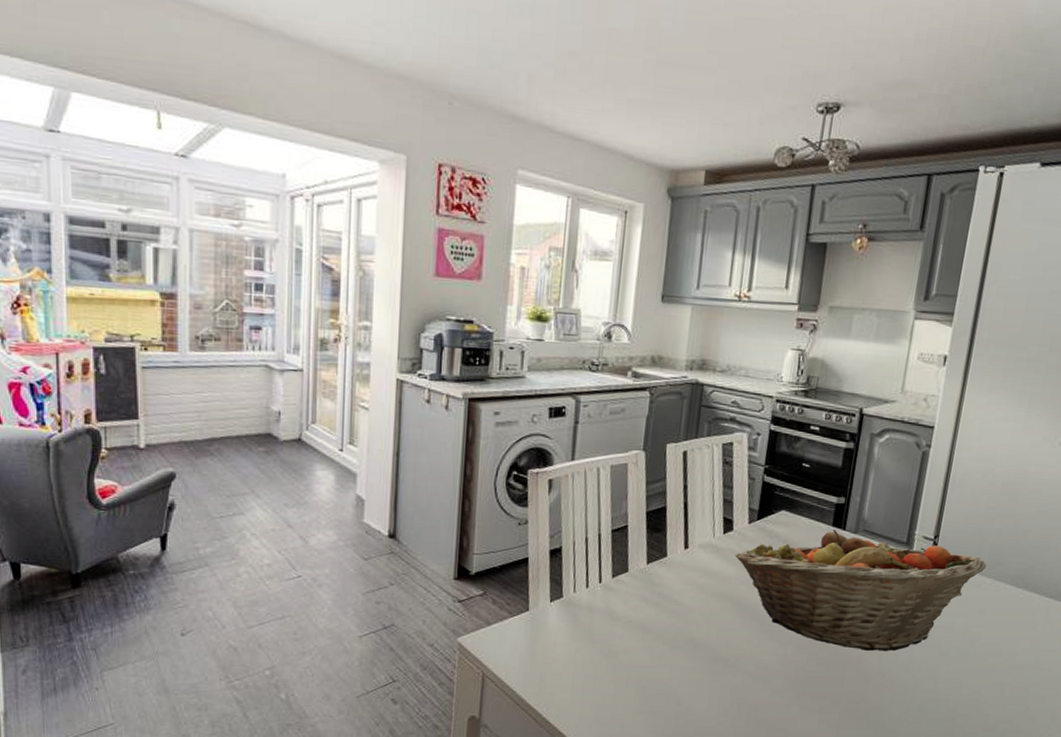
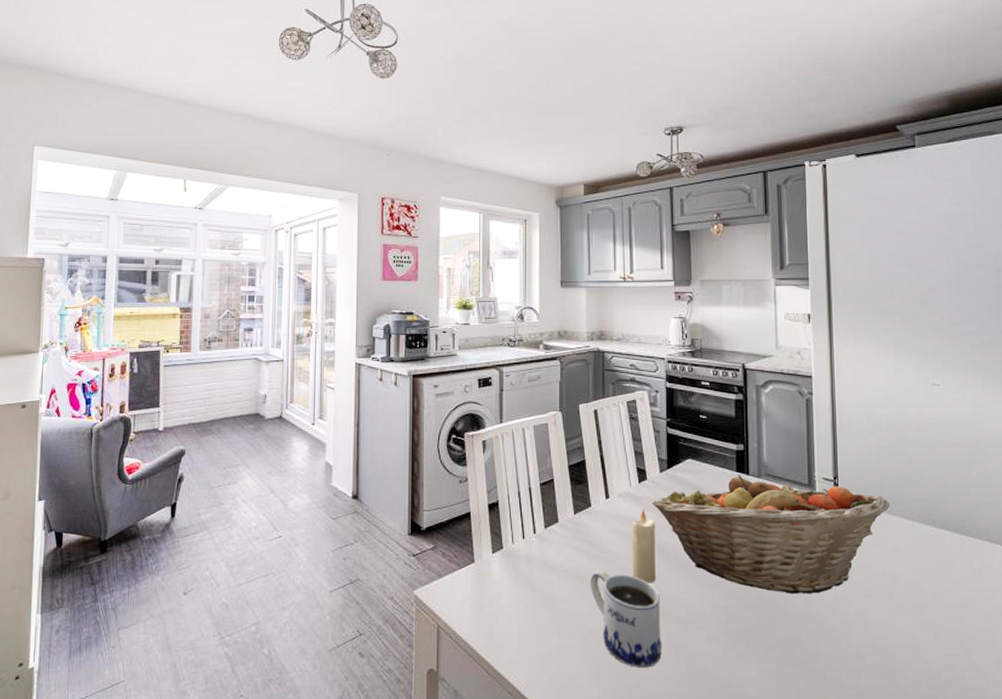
mug: none [656,622,729,718] -> present [590,570,662,668]
candle: none [703,561,735,637] -> present [632,509,656,583]

